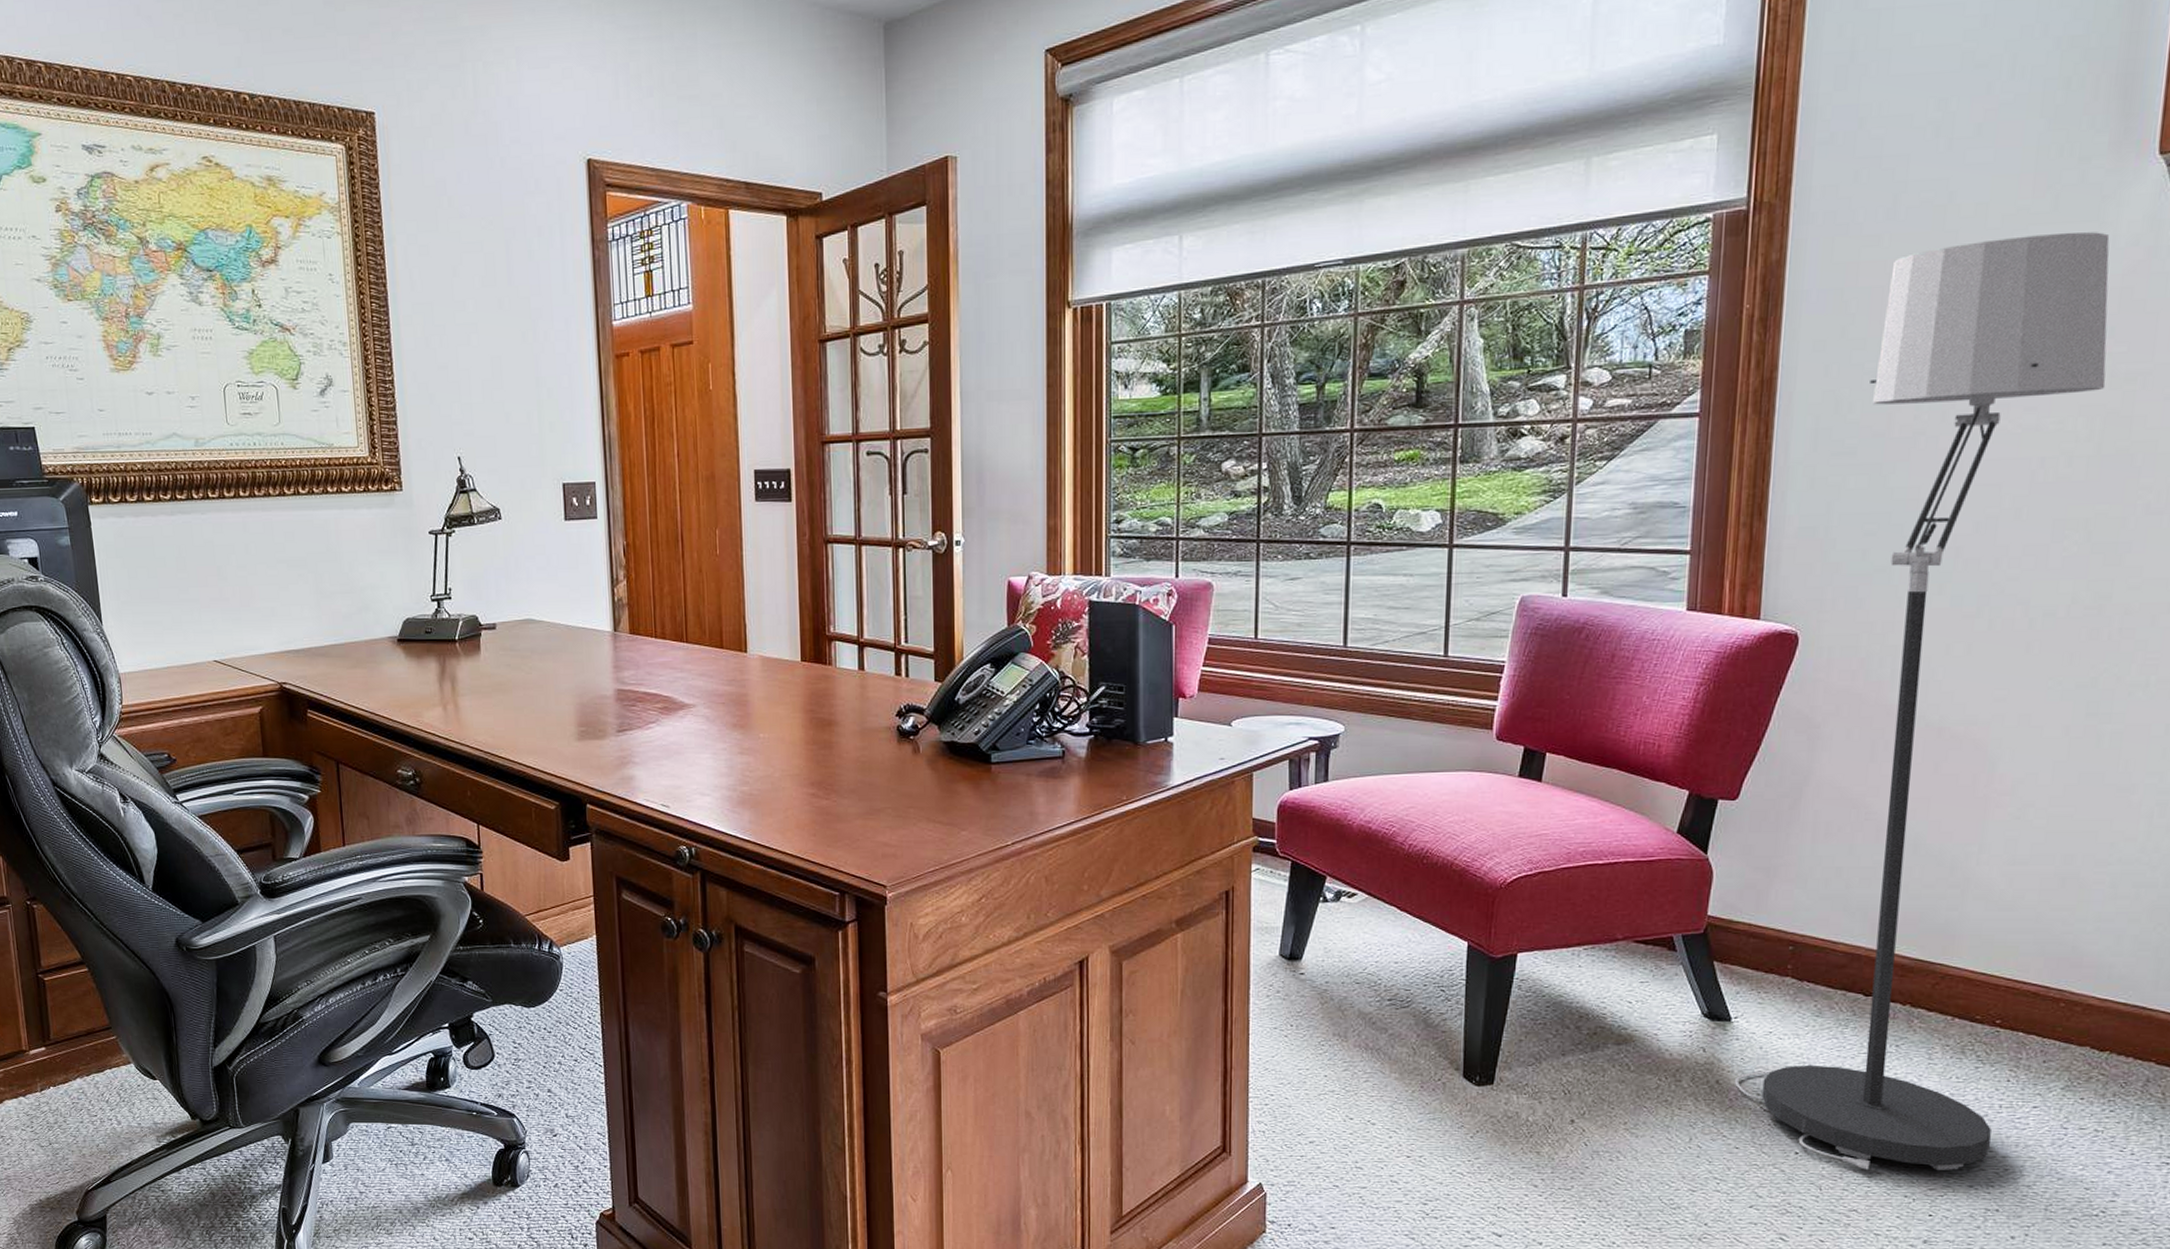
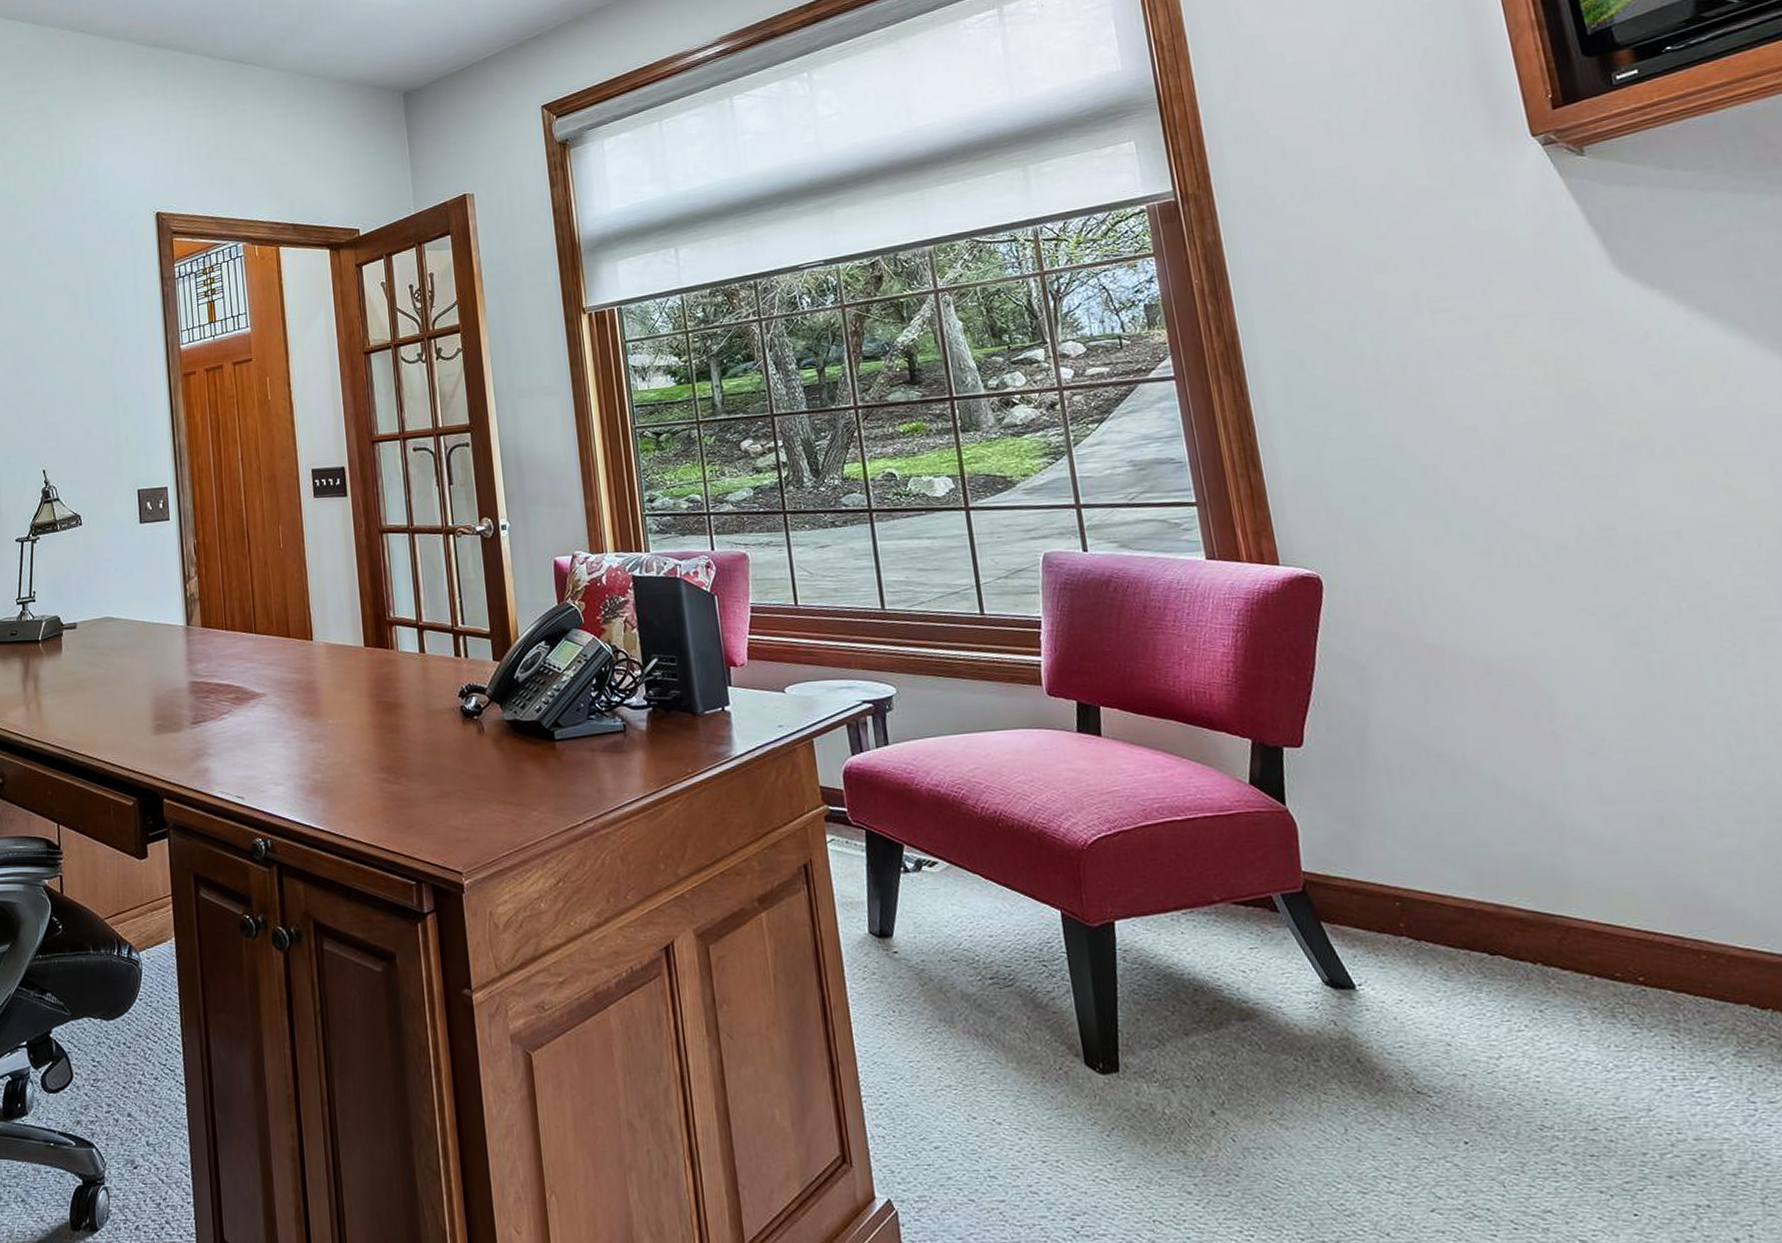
floor lamp: present [1734,232,2110,1171] -> none [1319,203,1678,1161]

